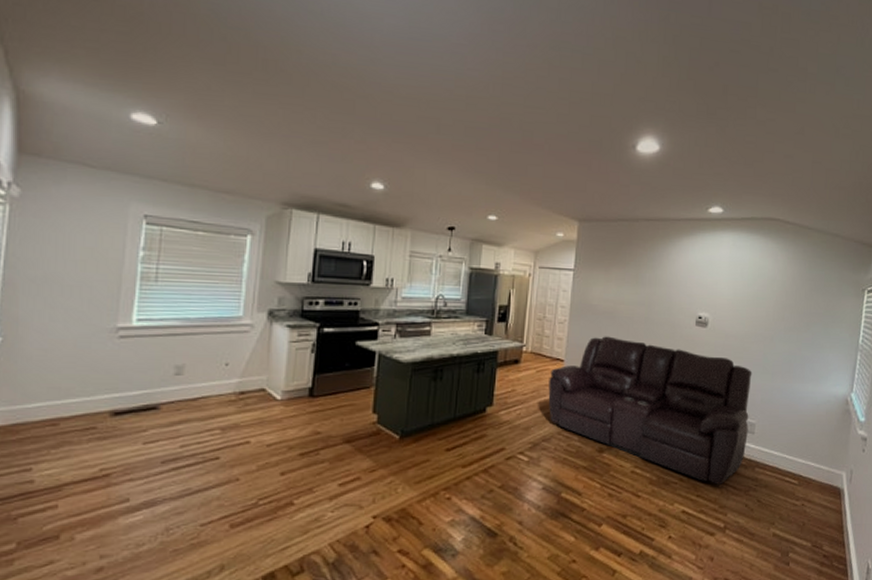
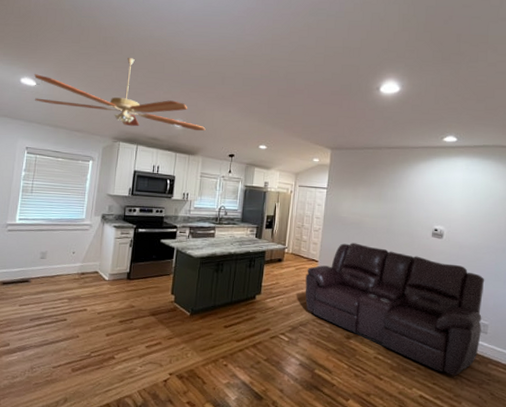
ceiling fan: none [154,91,415,196] -> present [34,58,206,131]

